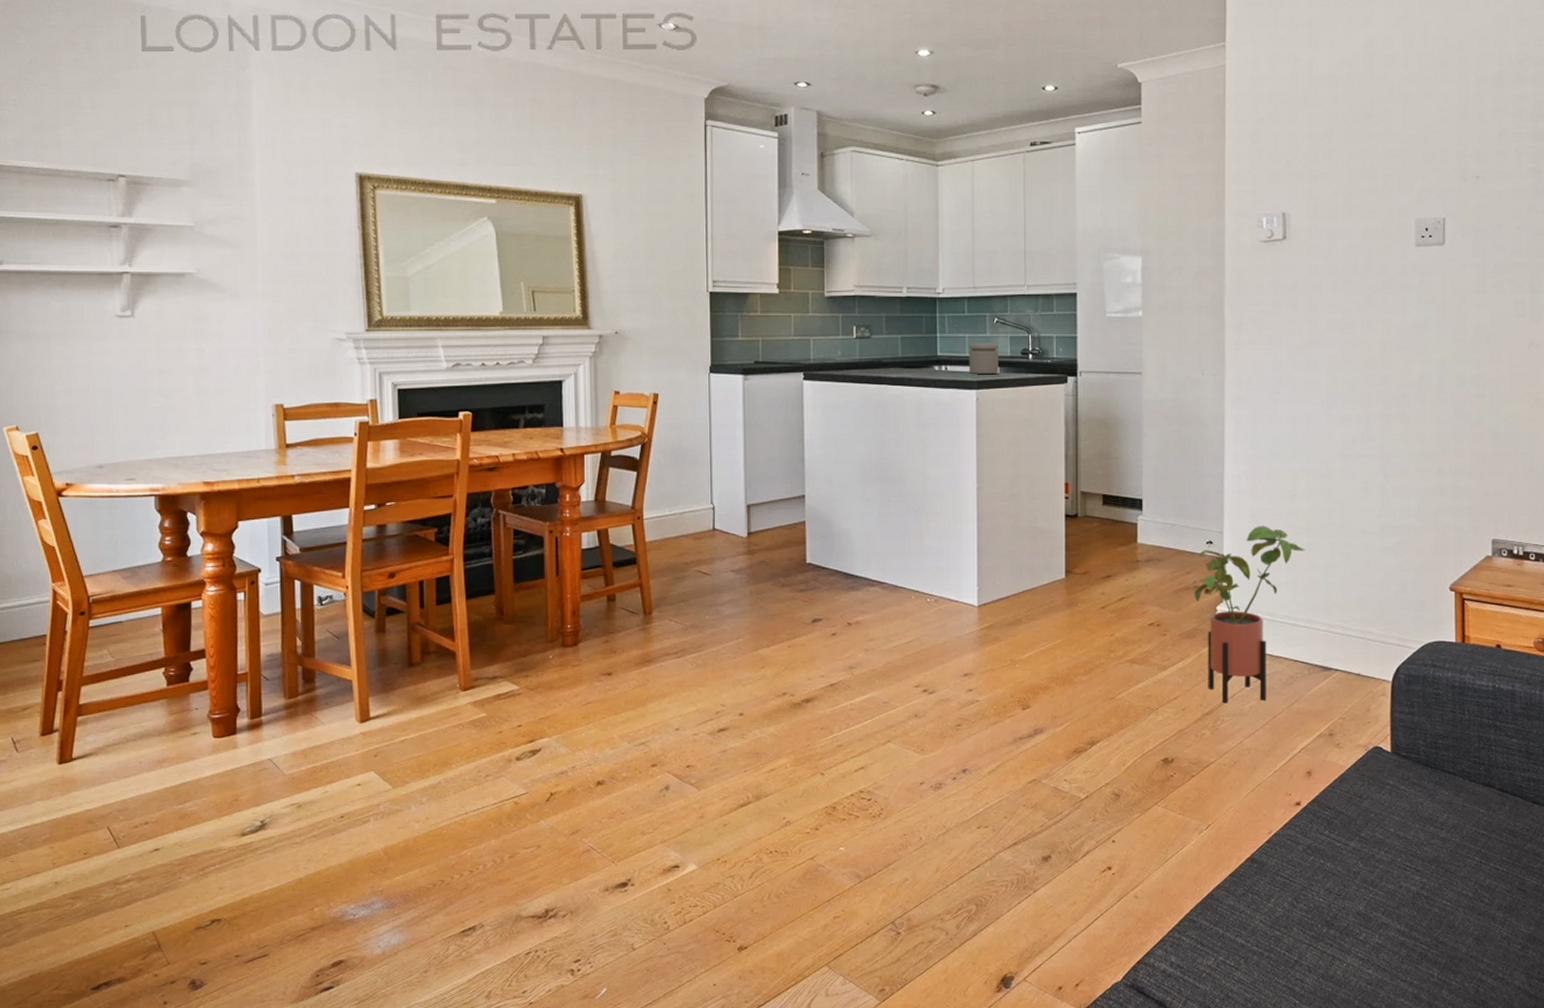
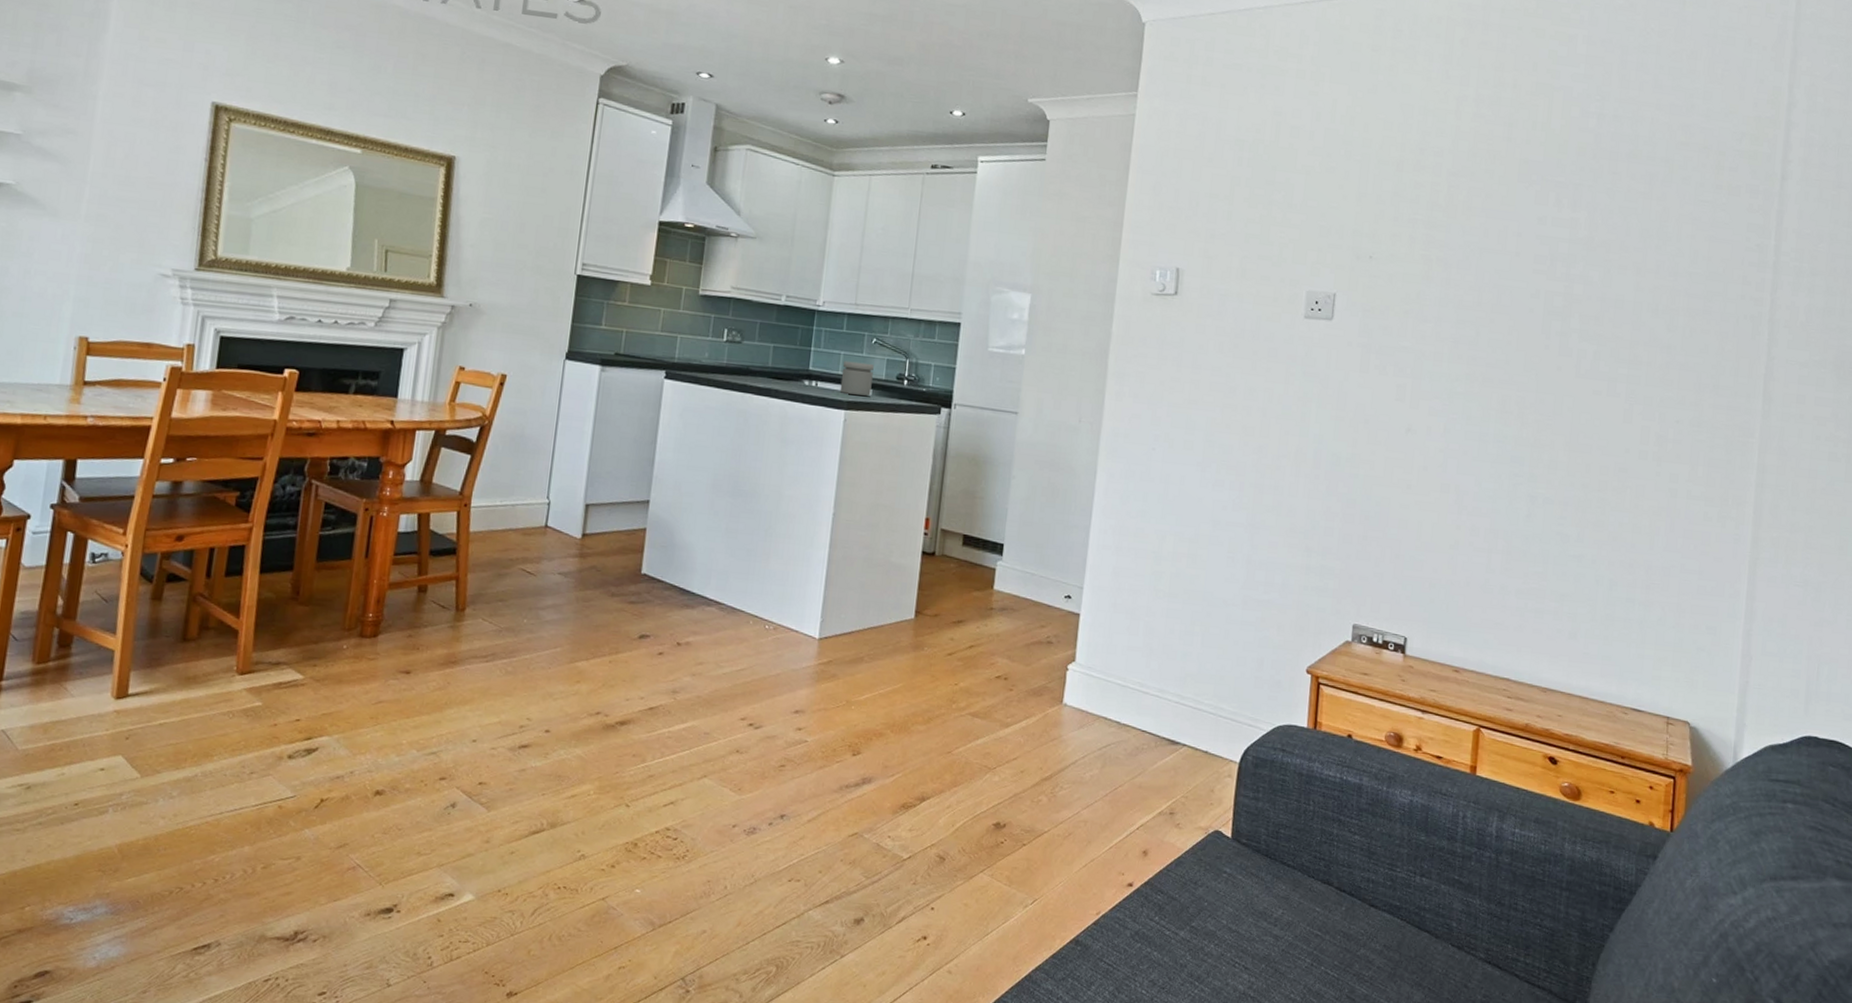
house plant: present [1194,525,1305,704] -> none [1046,584,1165,770]

